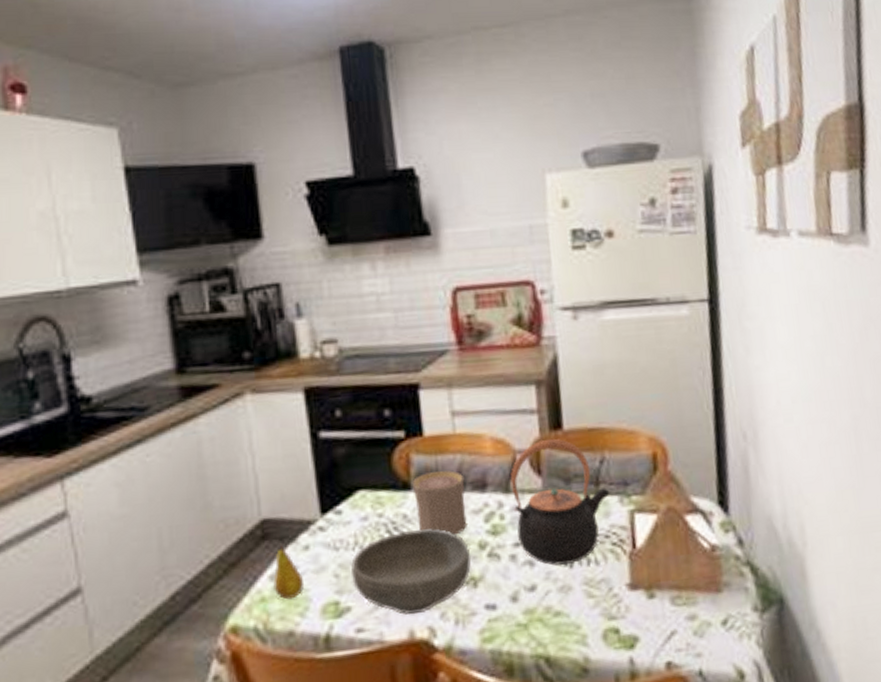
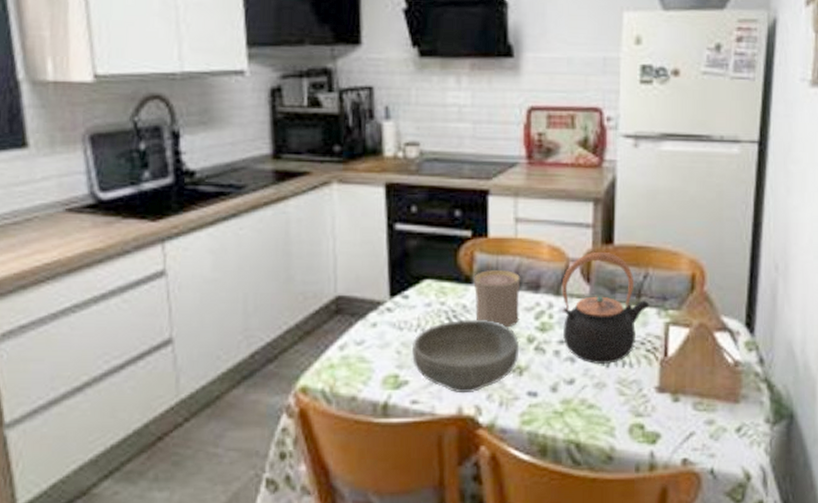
fruit: present [273,540,305,600] -> none [342,316,370,369]

